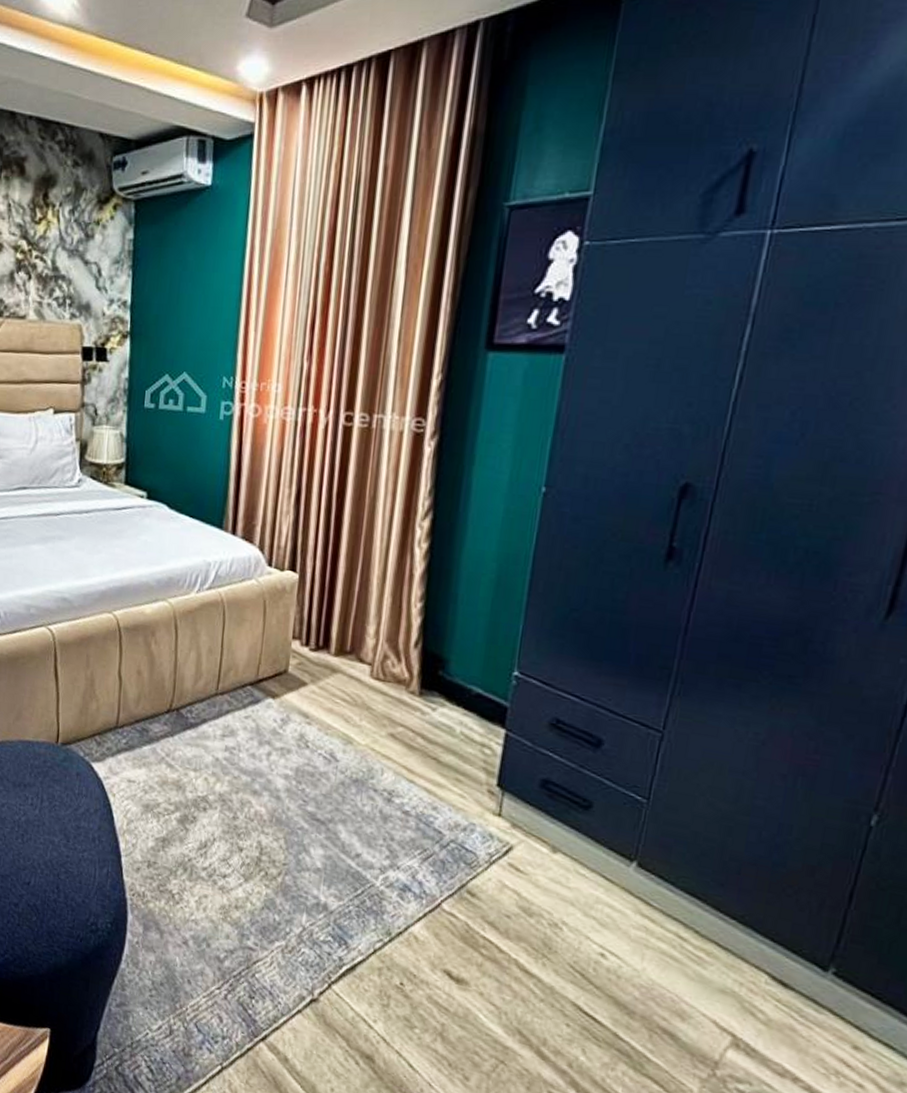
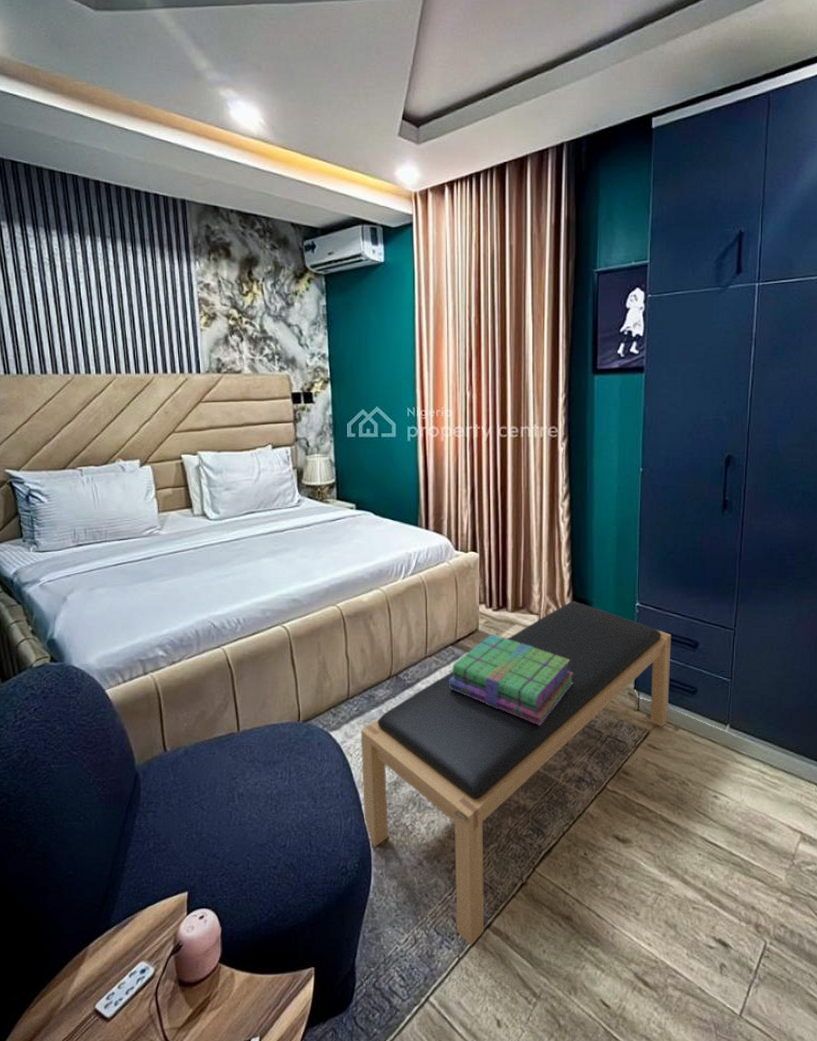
bench: none [122,655,562,1057] -> present [360,601,671,946]
stack of books: none [241,679,412,808] -> present [448,634,573,725]

